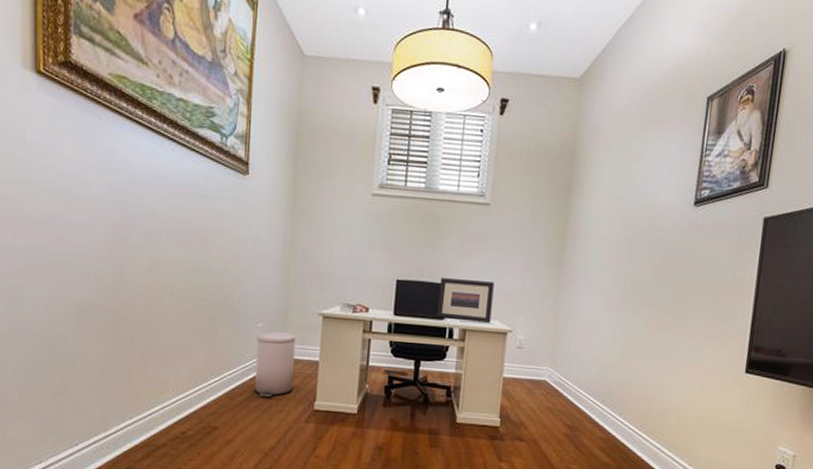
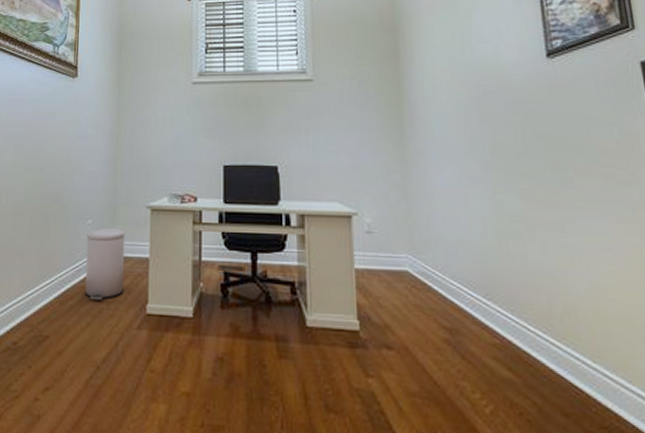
picture frame: present [437,278,494,324] -> none [269,160,331,207]

